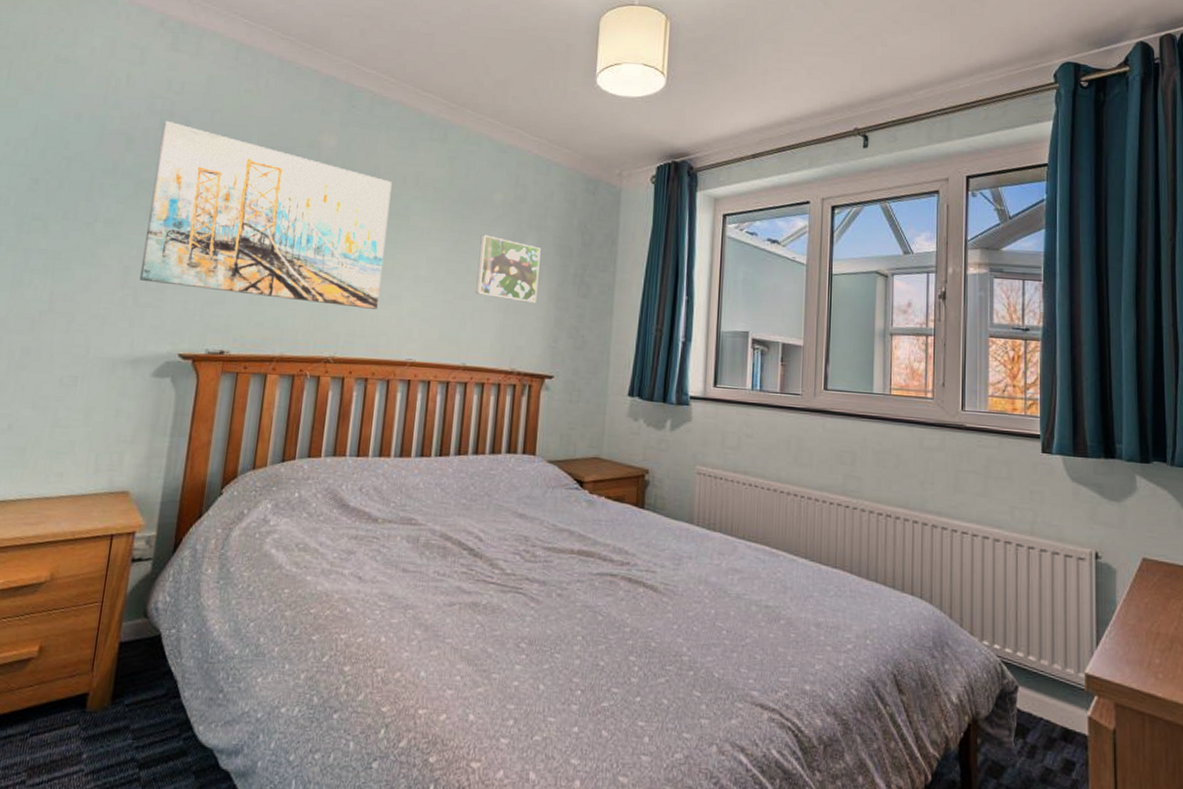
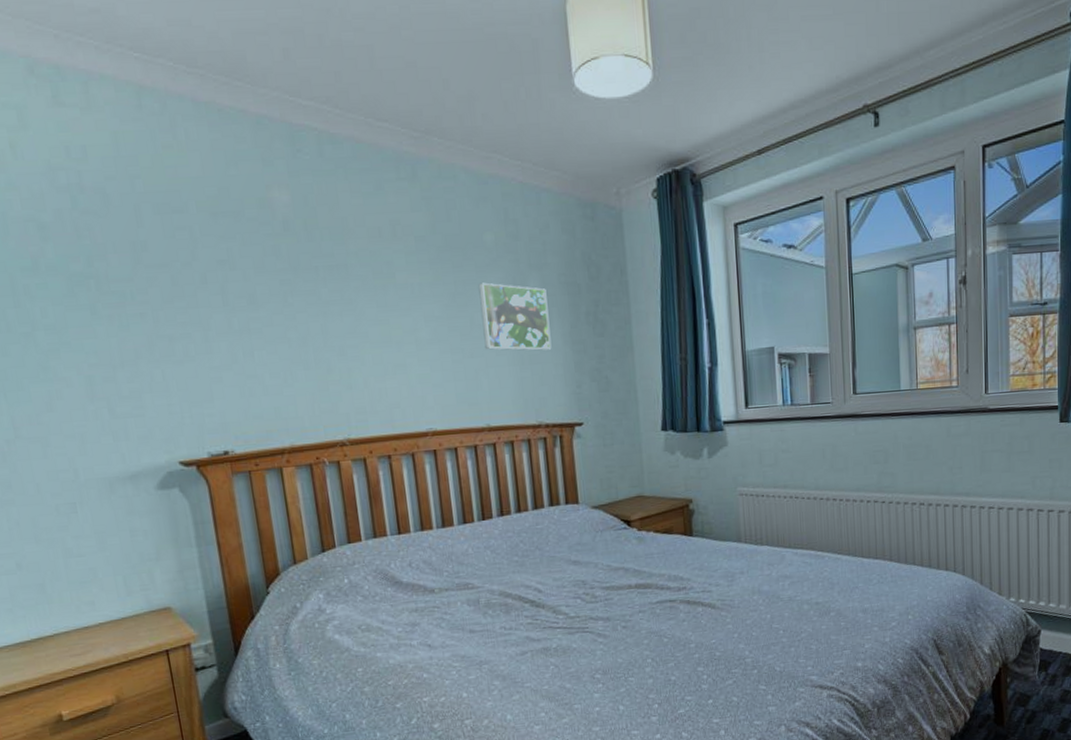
wall art: present [139,120,392,309] -> none [75,196,383,390]

